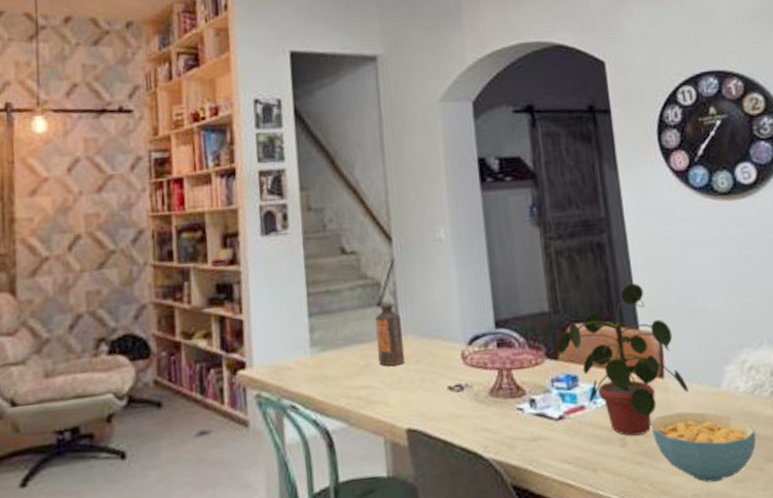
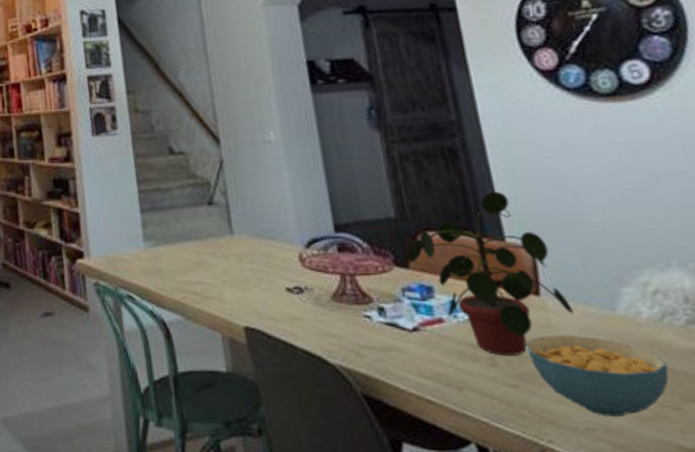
bottle: present [375,302,406,366] -> none [207,202,240,265]

